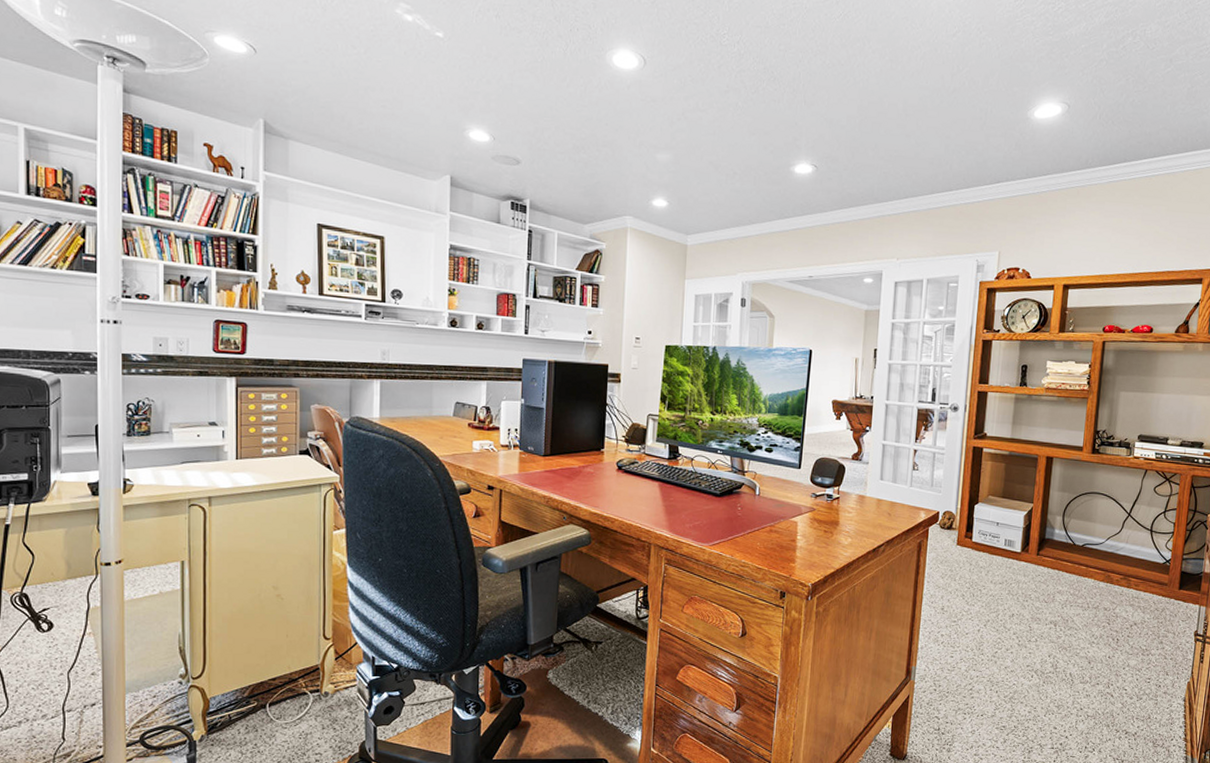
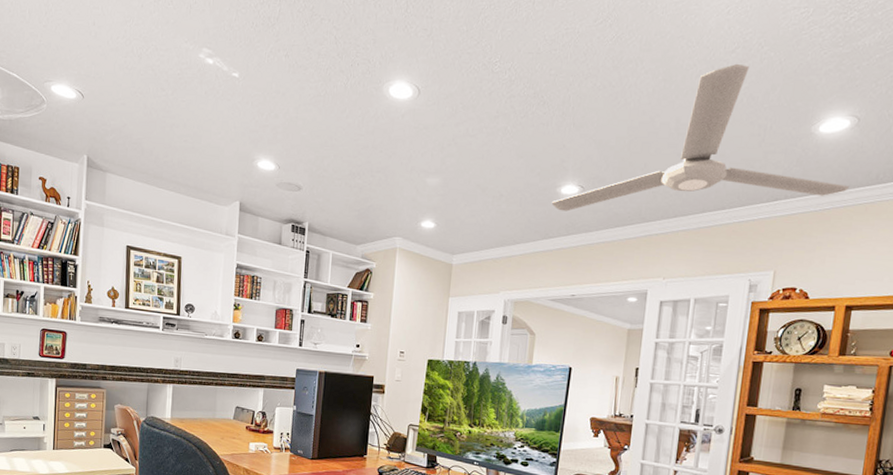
ceiling fan: none [785,47,1062,191] -> present [551,63,849,212]

